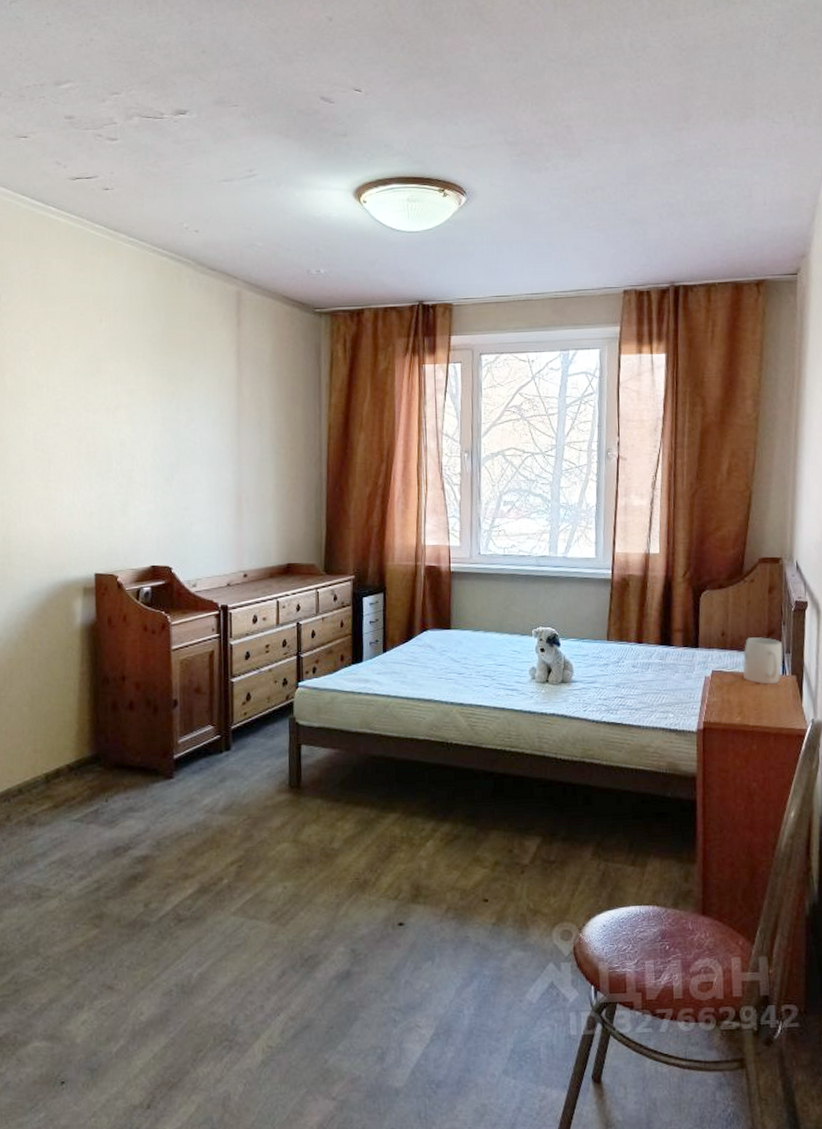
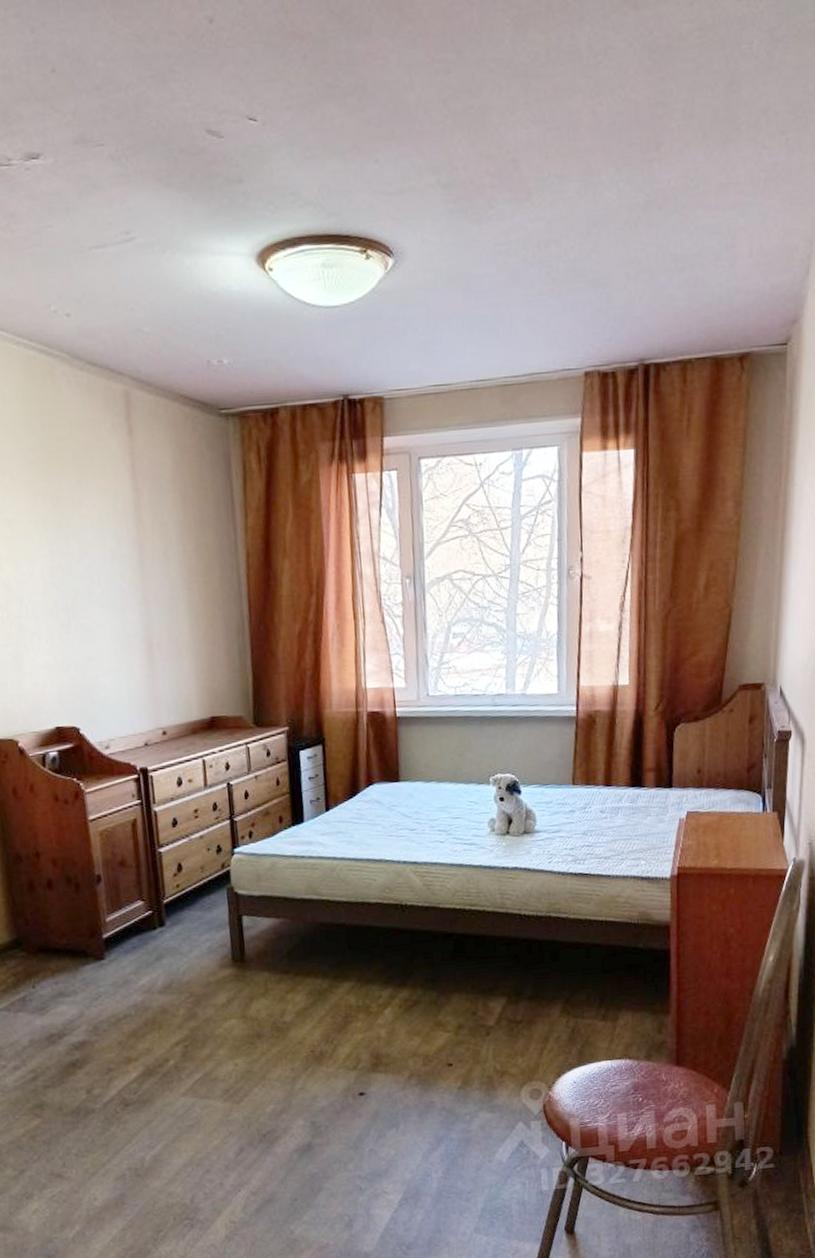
mug: present [742,637,783,685] -> none [720,772,764,824]

